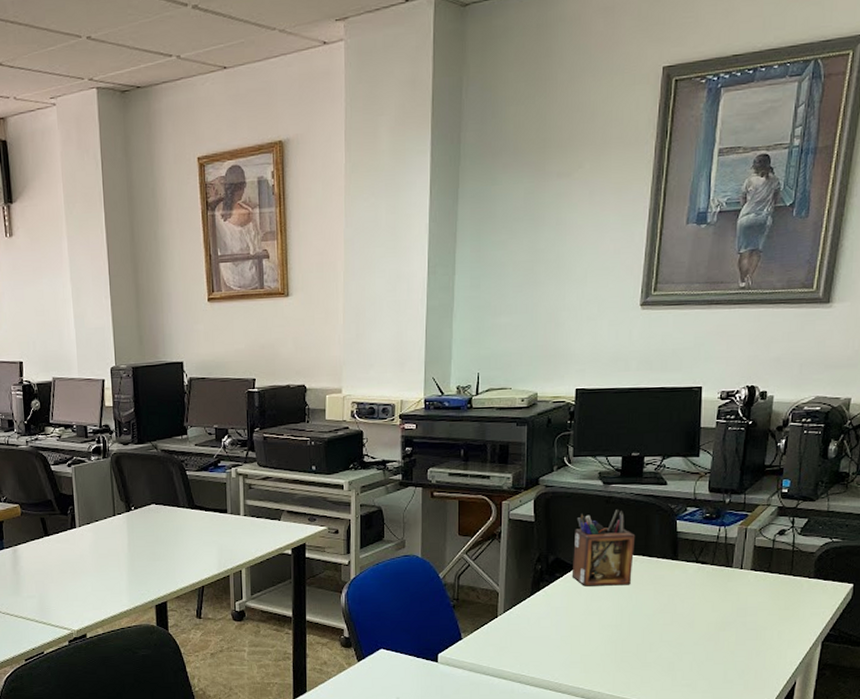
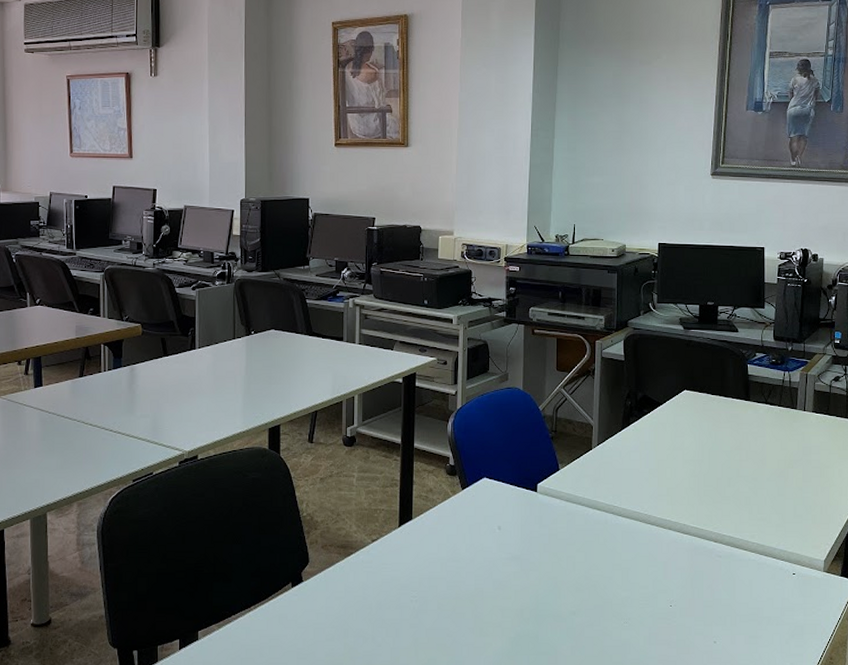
desk organizer: present [571,510,636,587] -> none [658,353,713,423]

